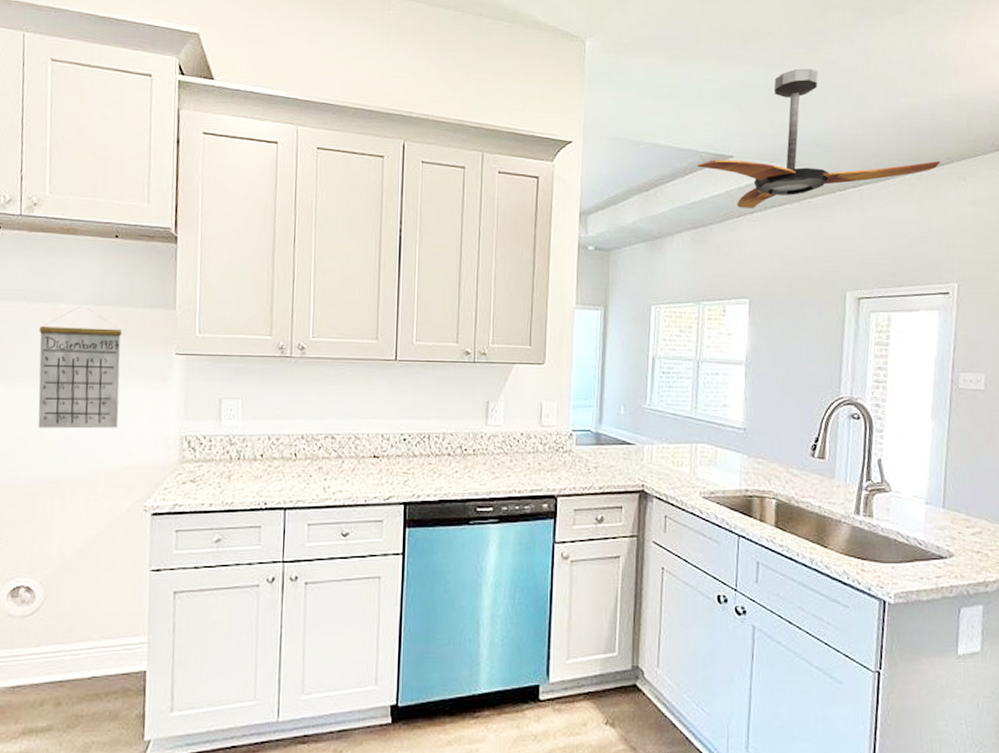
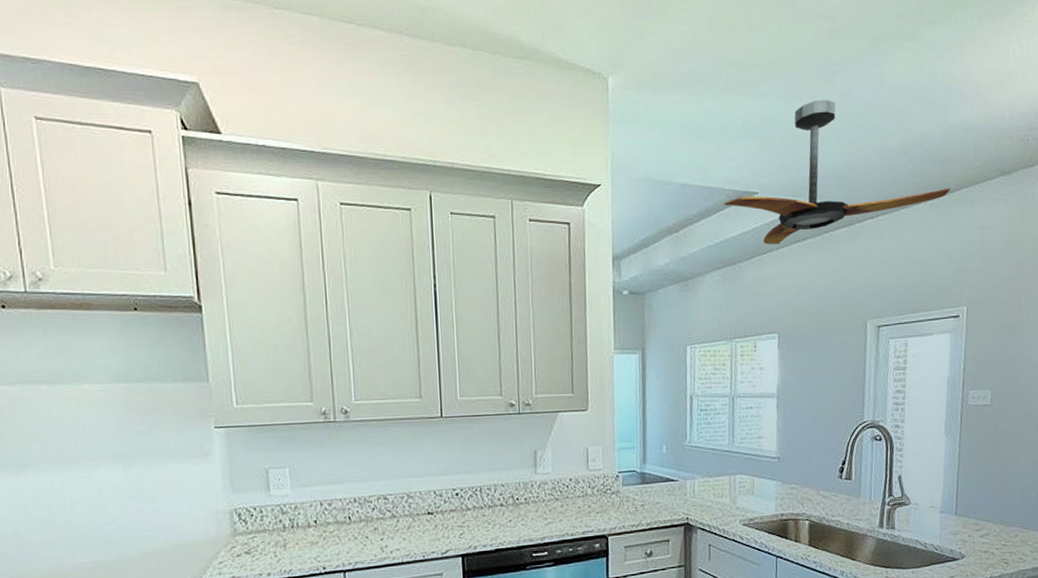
calendar: present [37,306,123,429] -> none [64,385,163,514]

